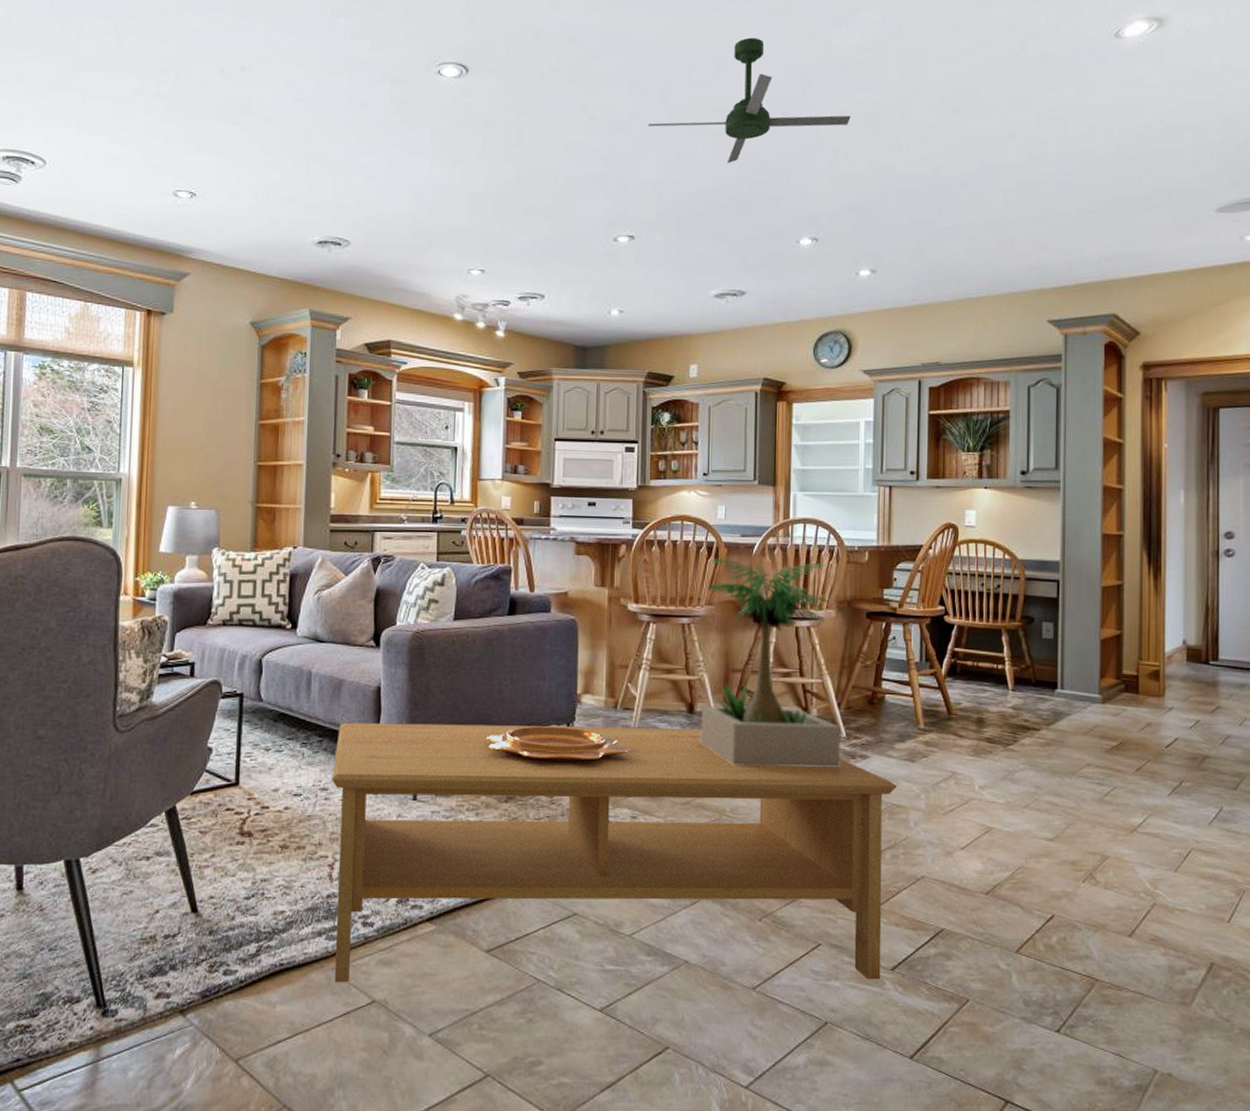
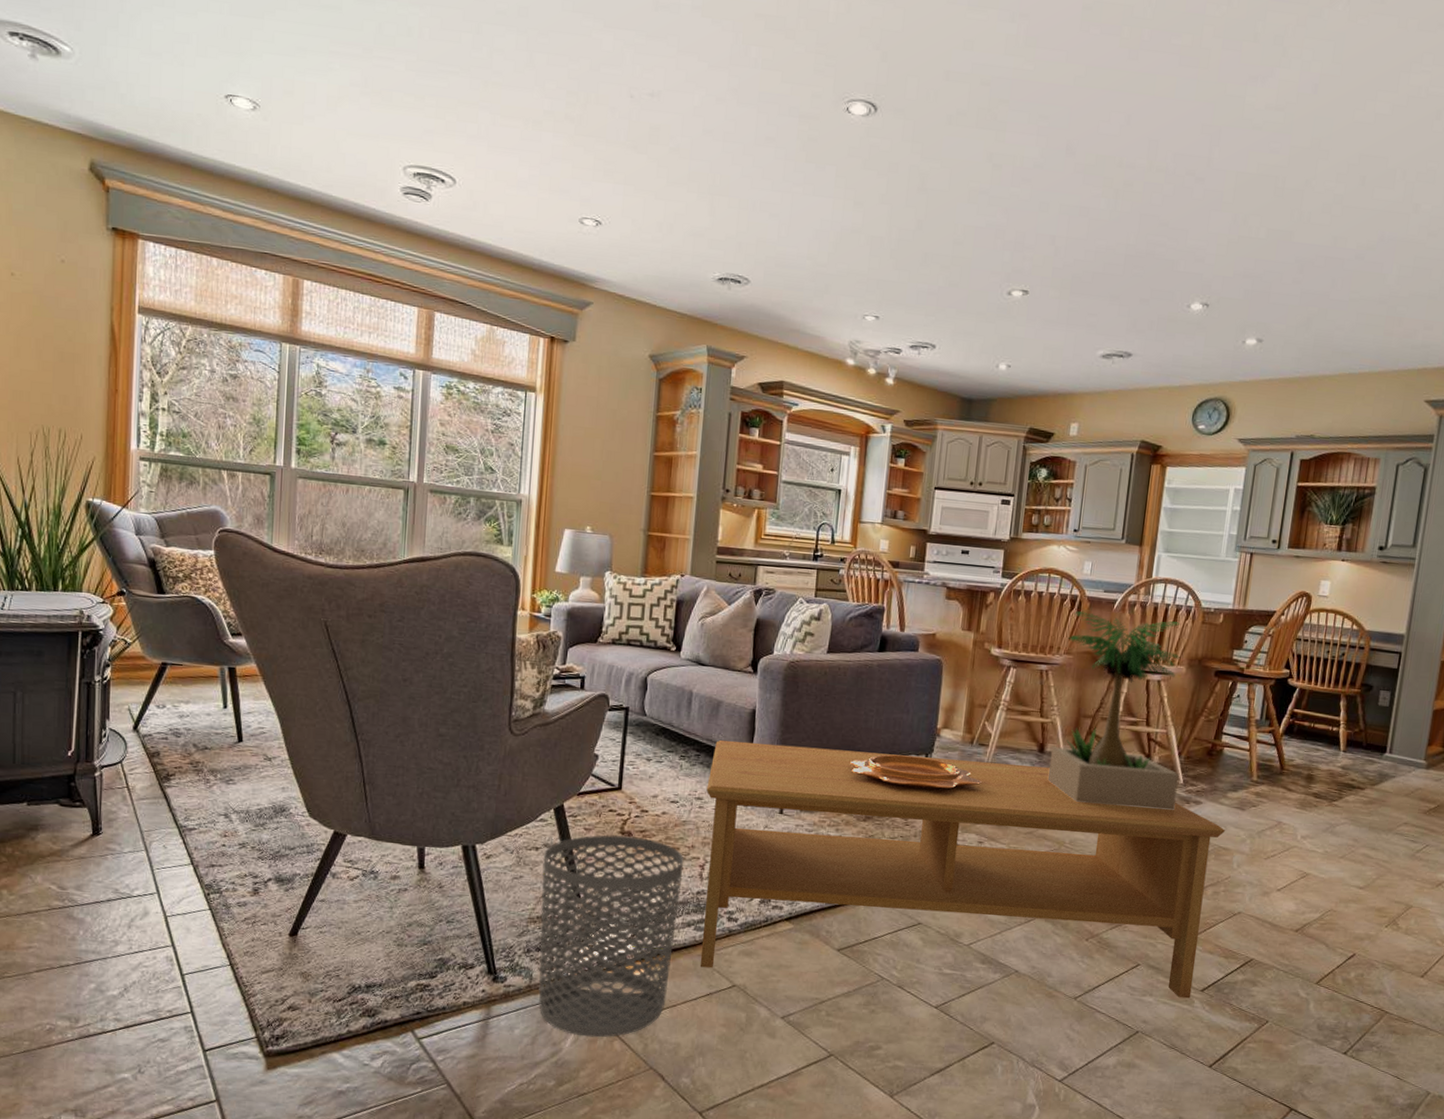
waste bin: none [154,836,311,1074] -> present [538,834,684,1038]
ceiling fan: present [647,37,851,164] -> none [1051,90,1256,222]

